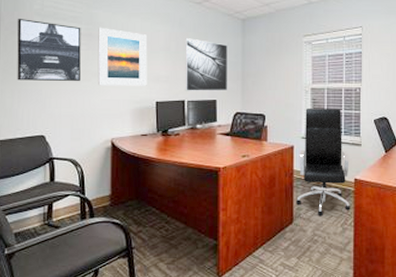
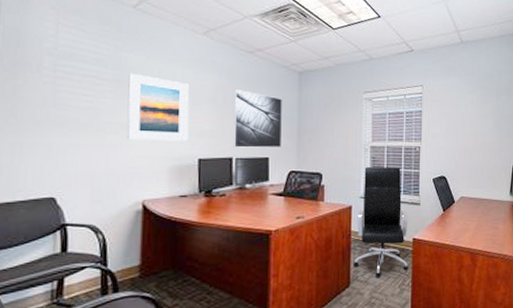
wall art: present [17,19,81,81] -> none [18,58,107,134]

